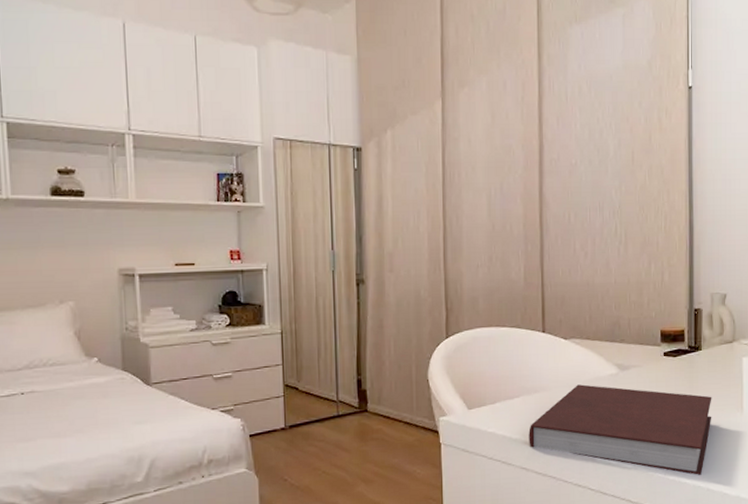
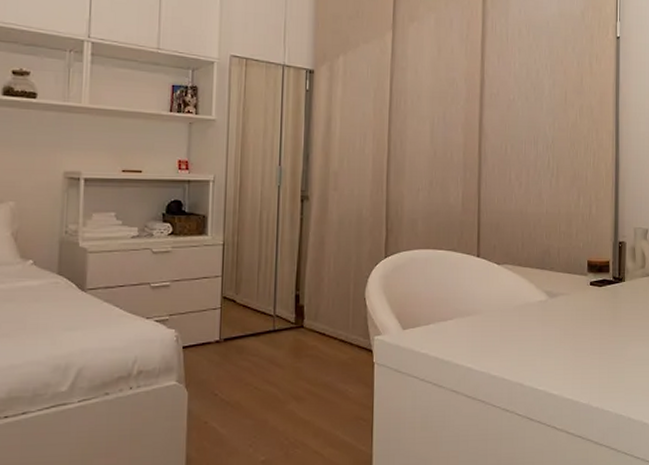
notebook: present [529,384,712,475] -> none [460,309,634,404]

